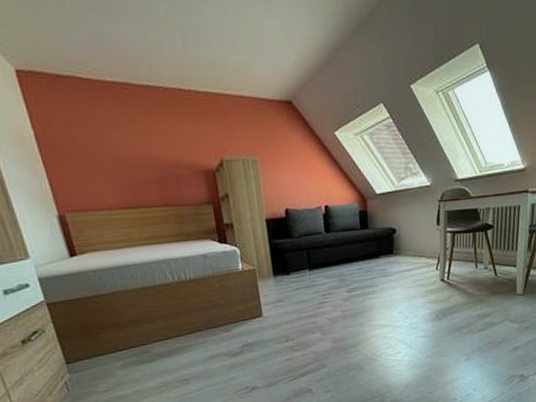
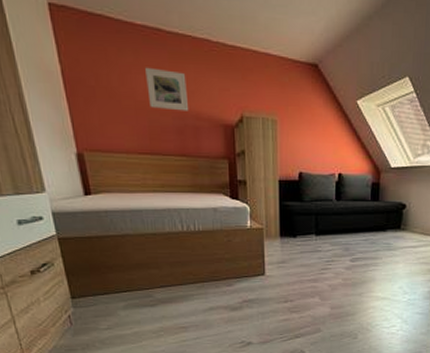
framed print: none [119,122,168,162] -> present [145,67,189,111]

